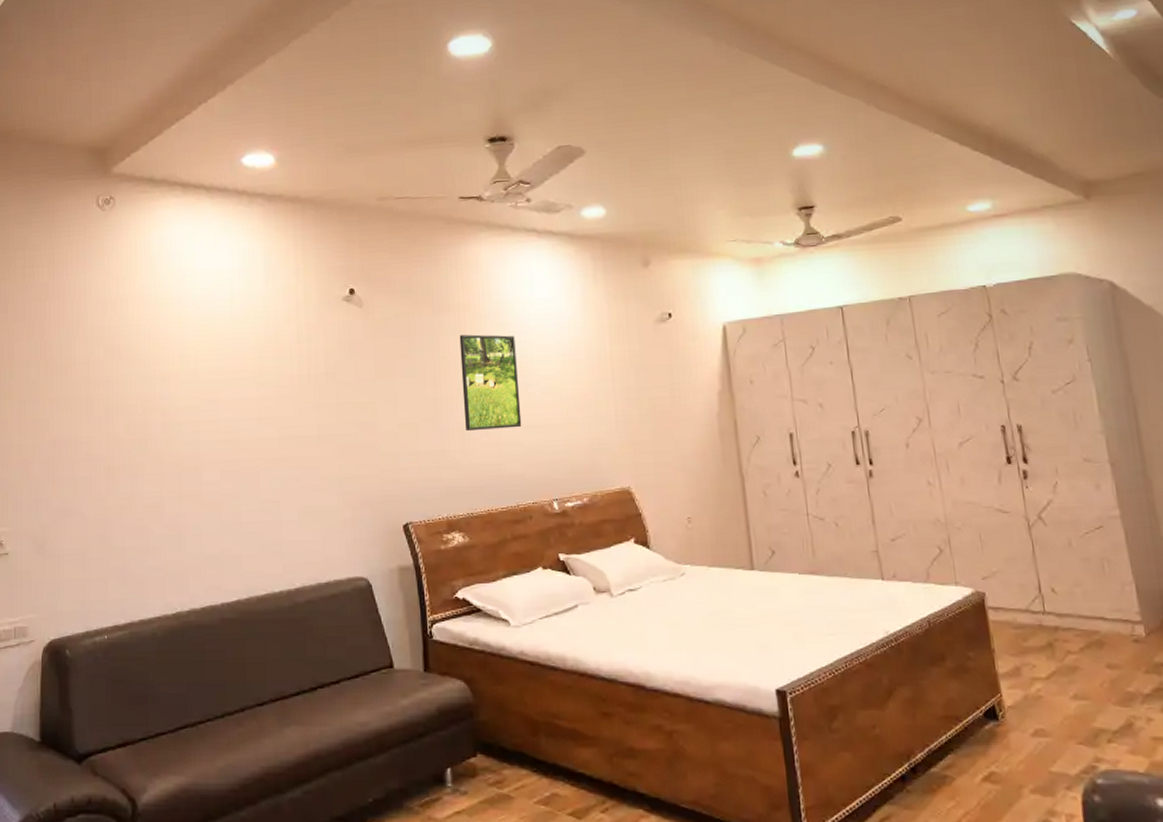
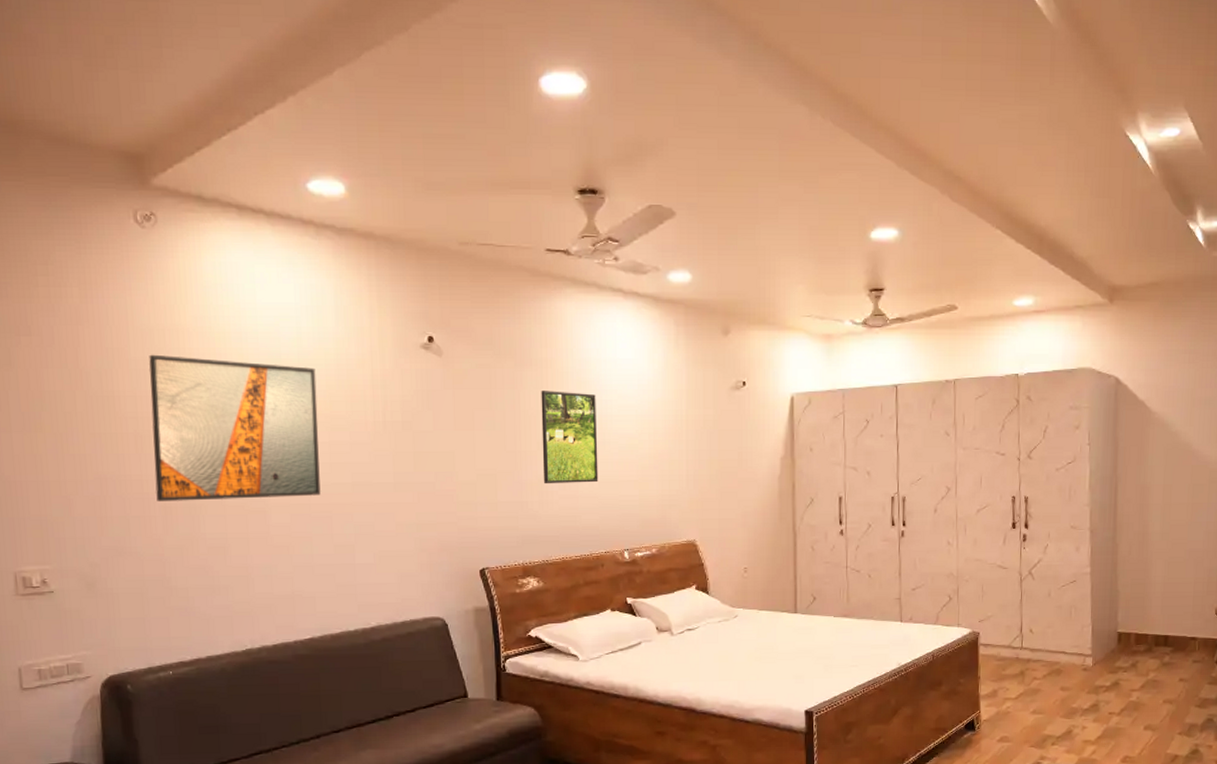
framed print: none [101,322,249,462] -> present [149,354,321,501]

